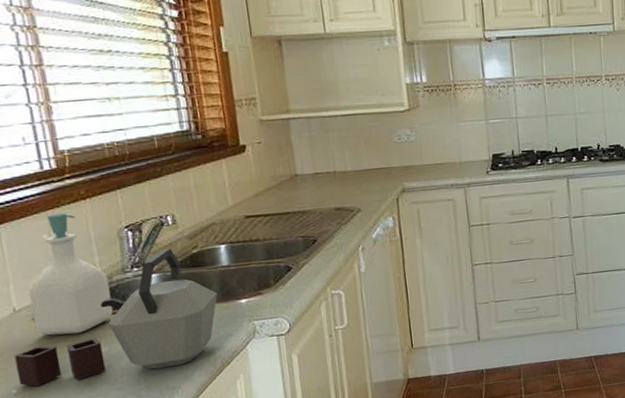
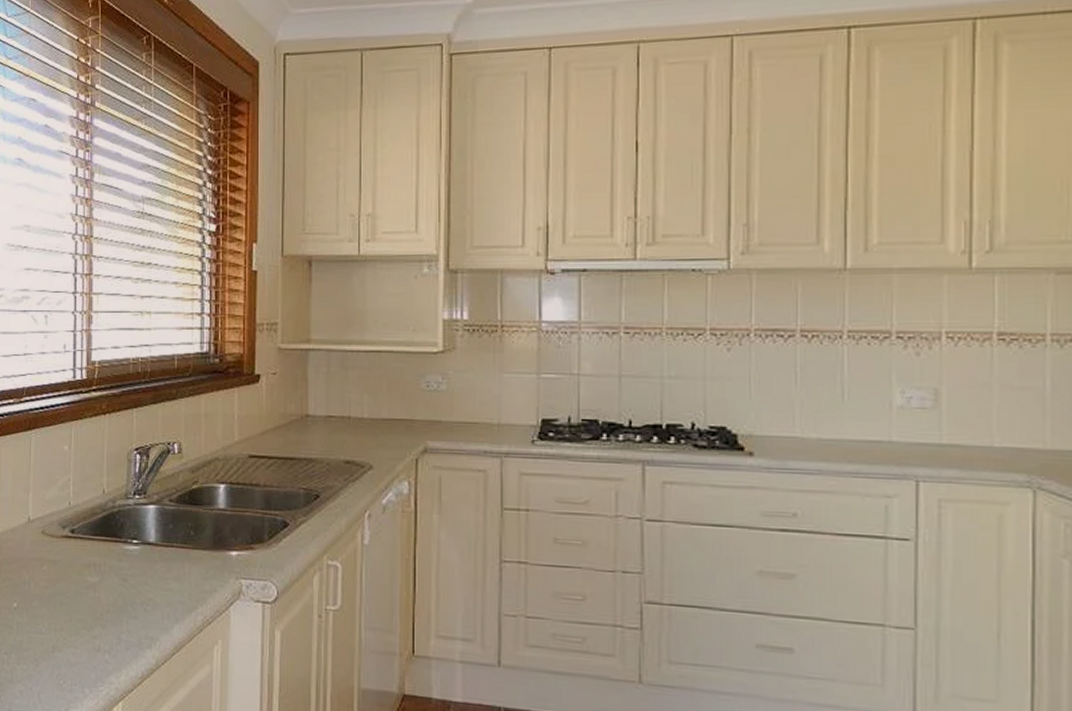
kettle: present [14,247,218,386] -> none [21,478,209,614]
soap bottle: present [29,212,114,336] -> none [43,425,111,556]

